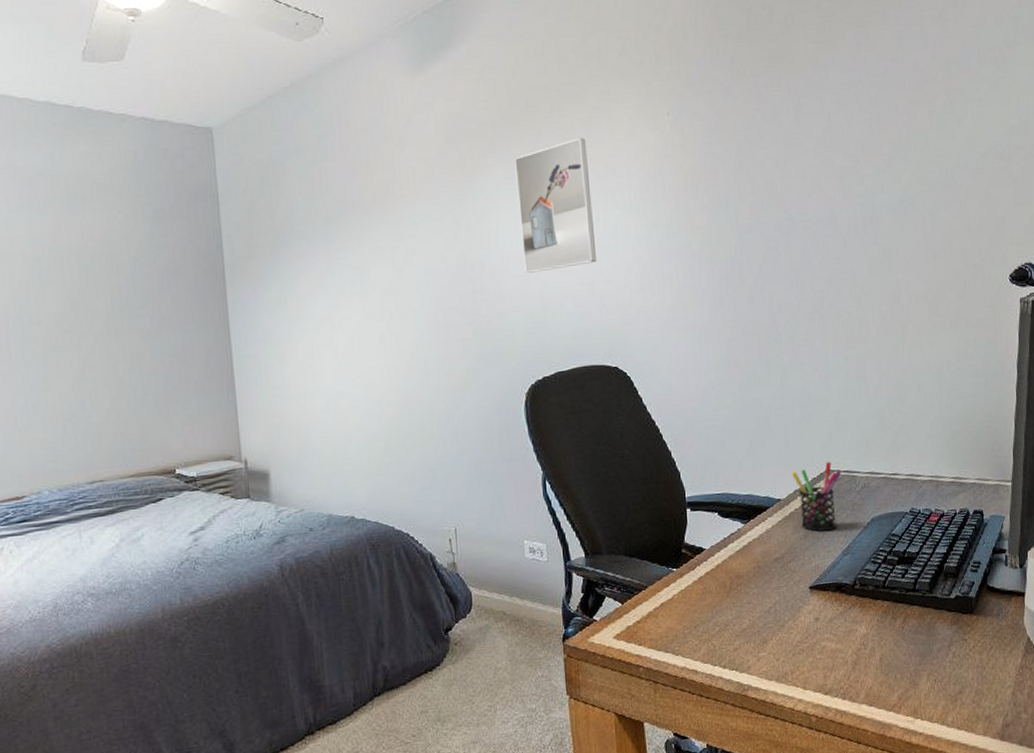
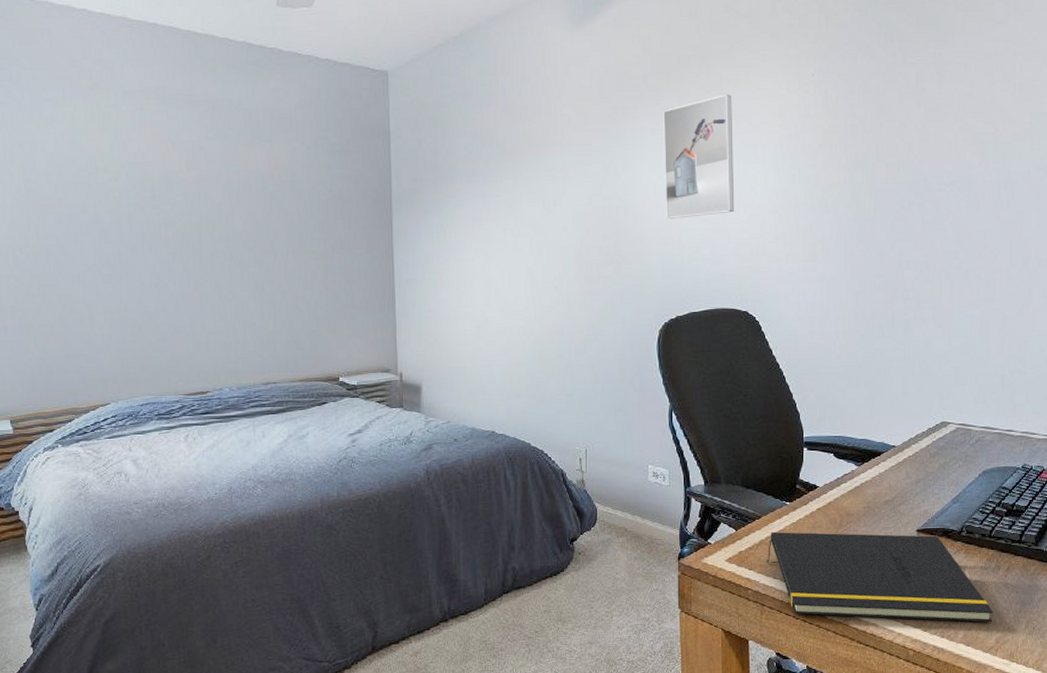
notepad: none [656,591,894,689] -> present [766,532,994,622]
pen holder: present [791,462,842,532] -> none [907,414,957,479]

